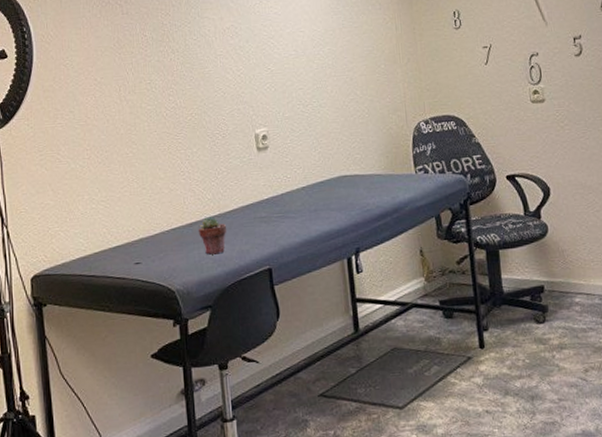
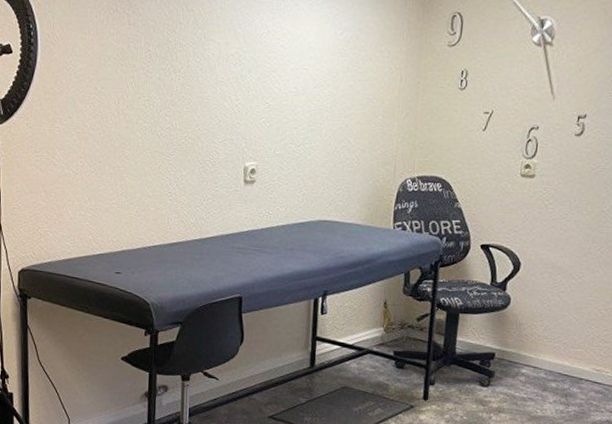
potted succulent: present [198,215,227,255] -> none [177,239,206,276]

